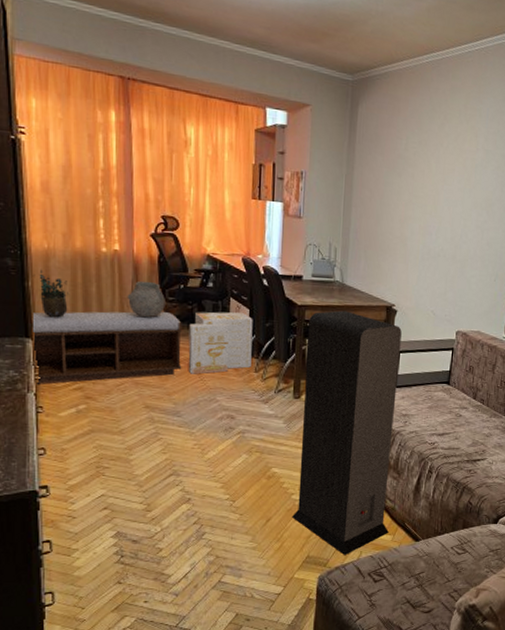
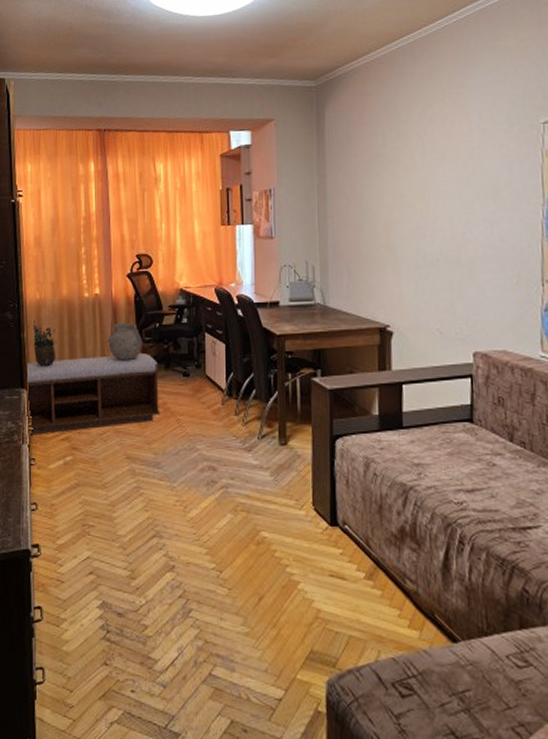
product box: present [188,312,253,374] -> none [166,347,231,420]
speaker: present [292,310,402,555] -> none [288,337,413,654]

